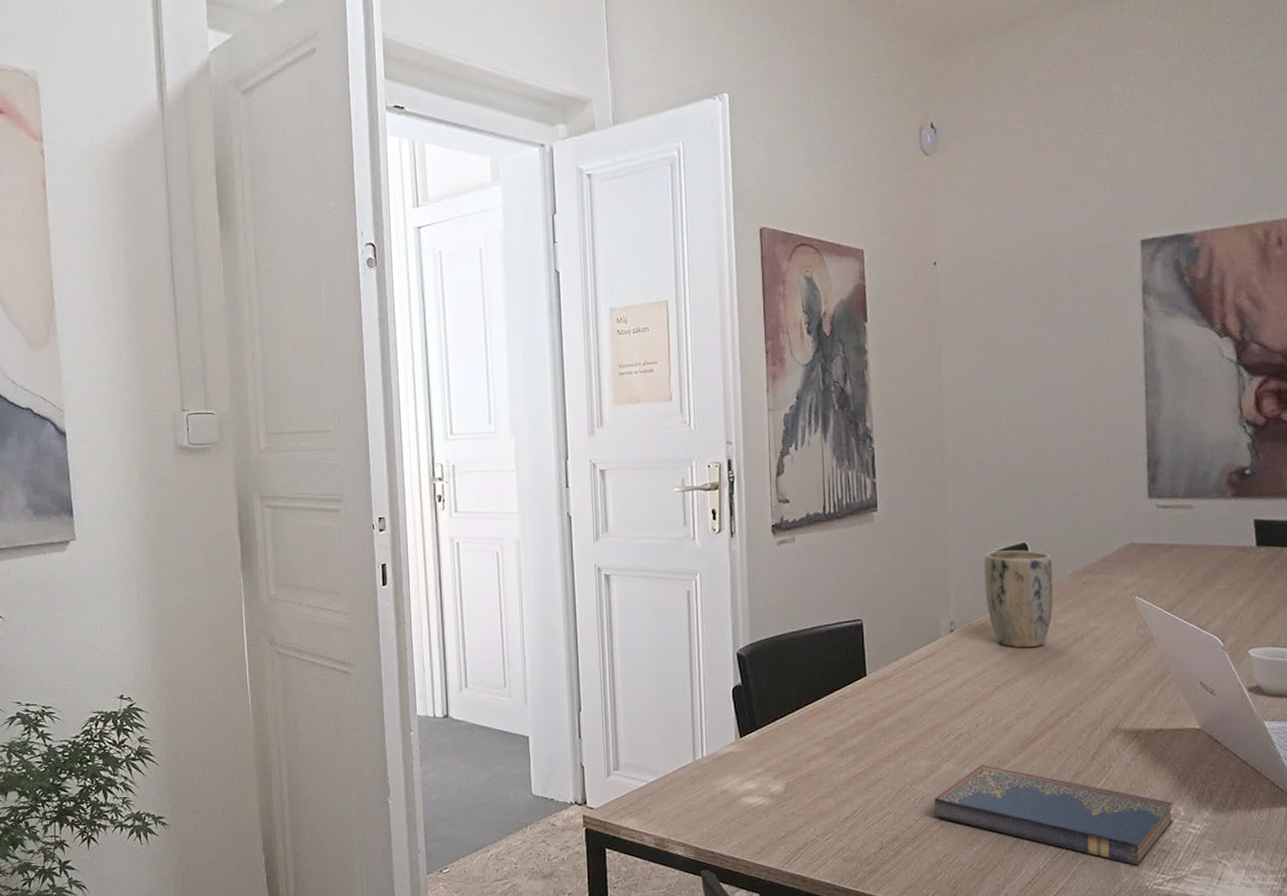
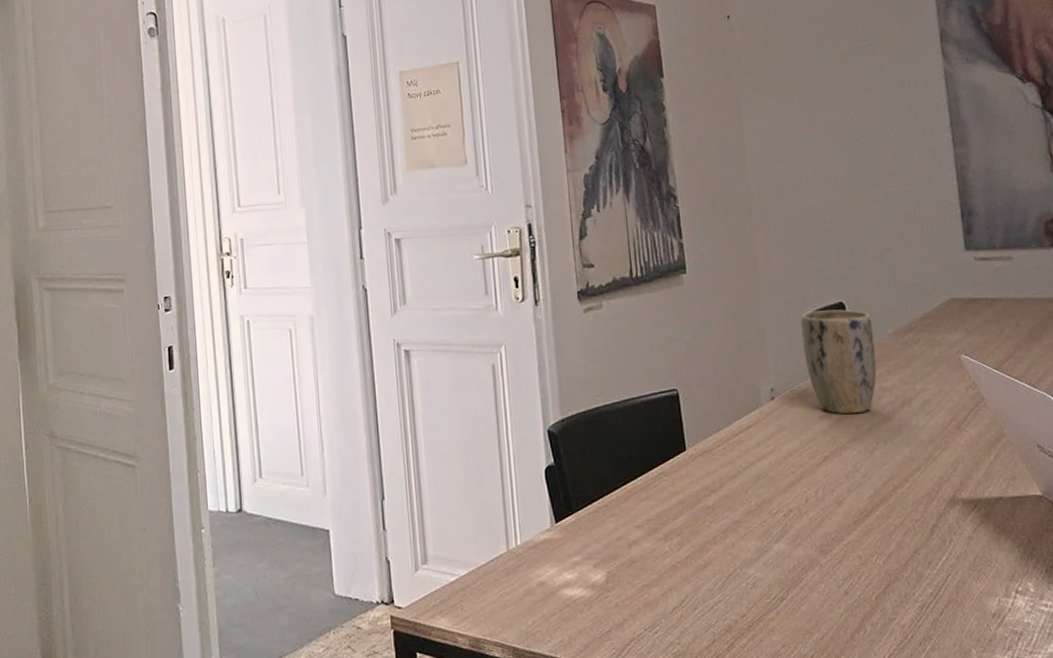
hardcover book: present [934,765,1174,866] -> none [766,543,1024,650]

